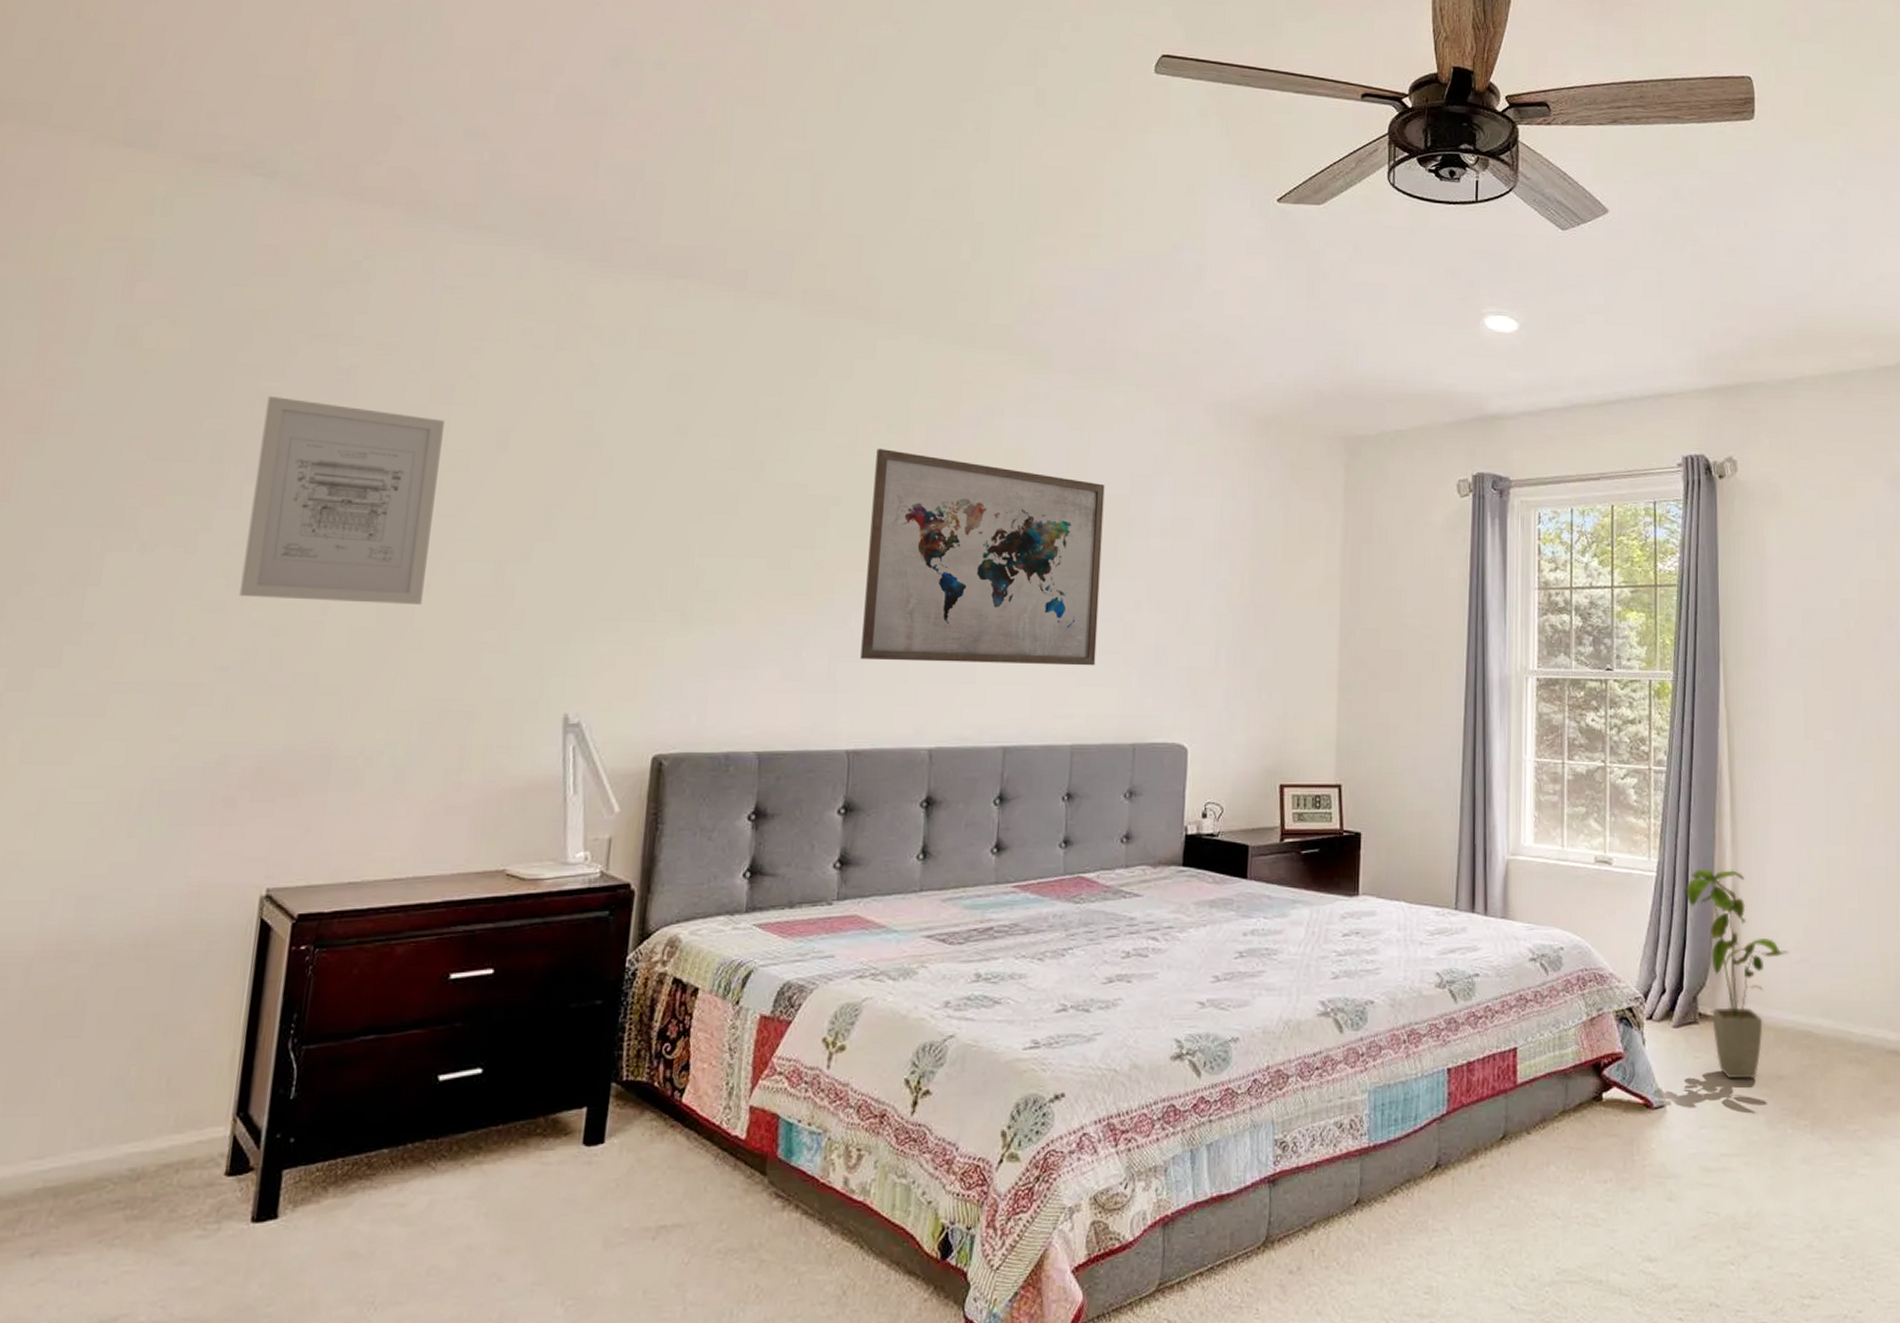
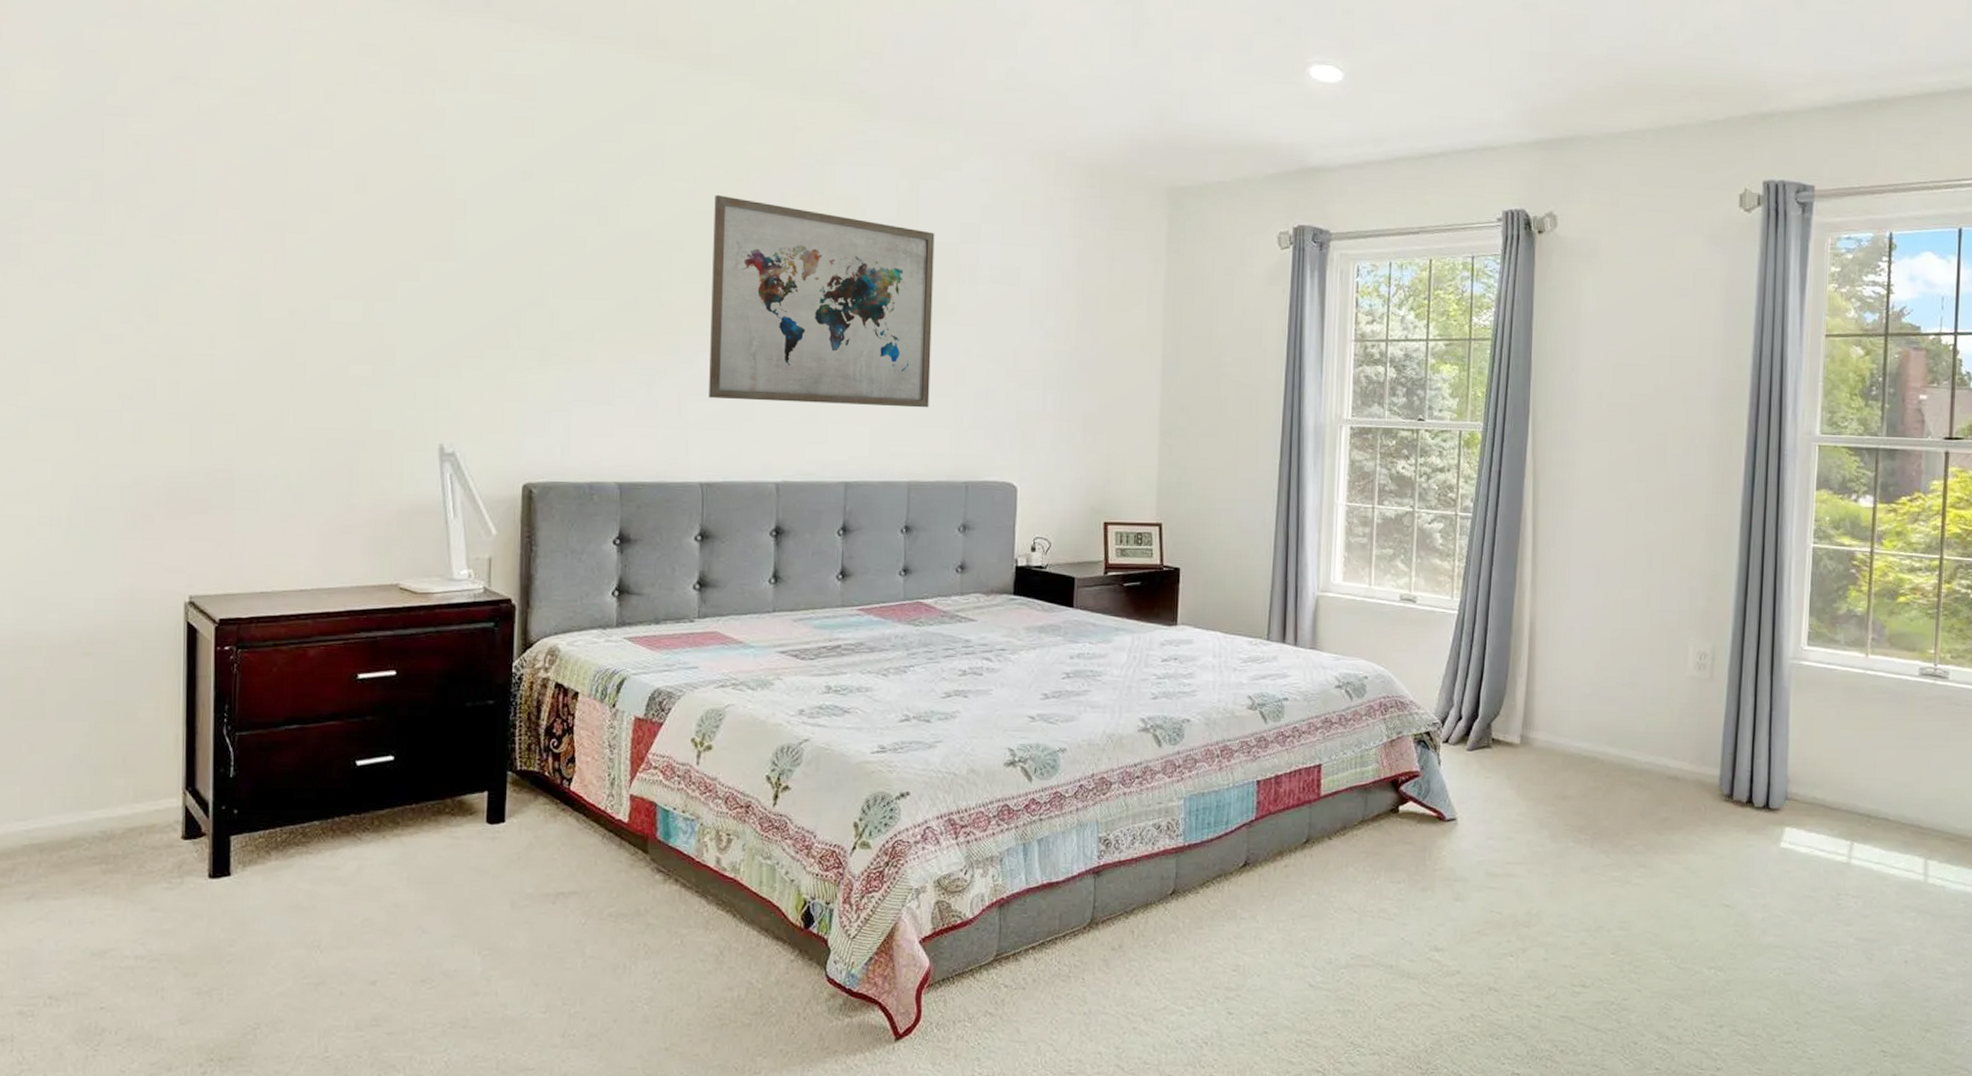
wall art: present [239,395,445,604] -> none [133,137,305,340]
house plant: present [1686,869,1789,1079] -> none [1486,608,1581,798]

